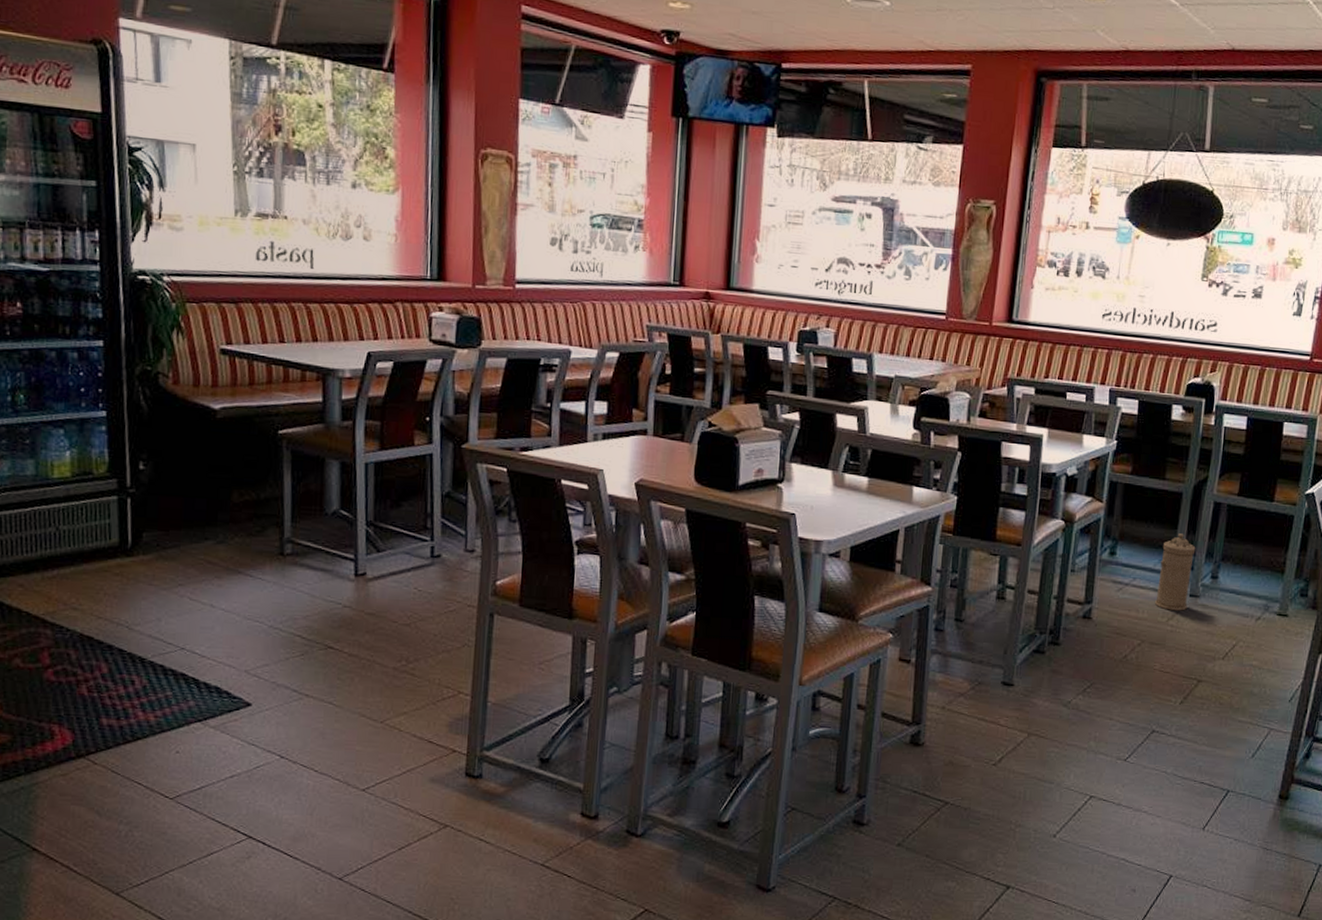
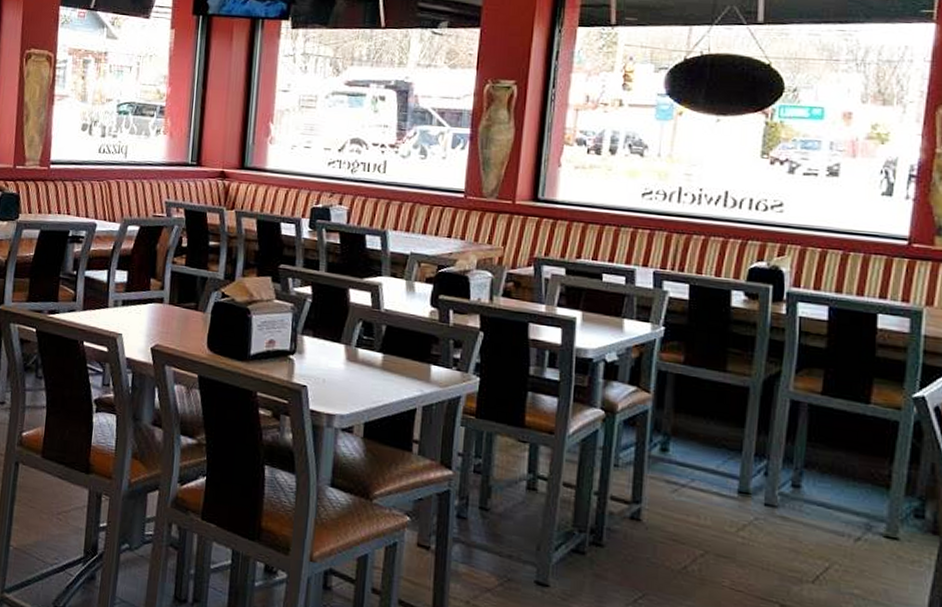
water filter: present [1155,533,1196,611] -> none [720,433,770,522]

